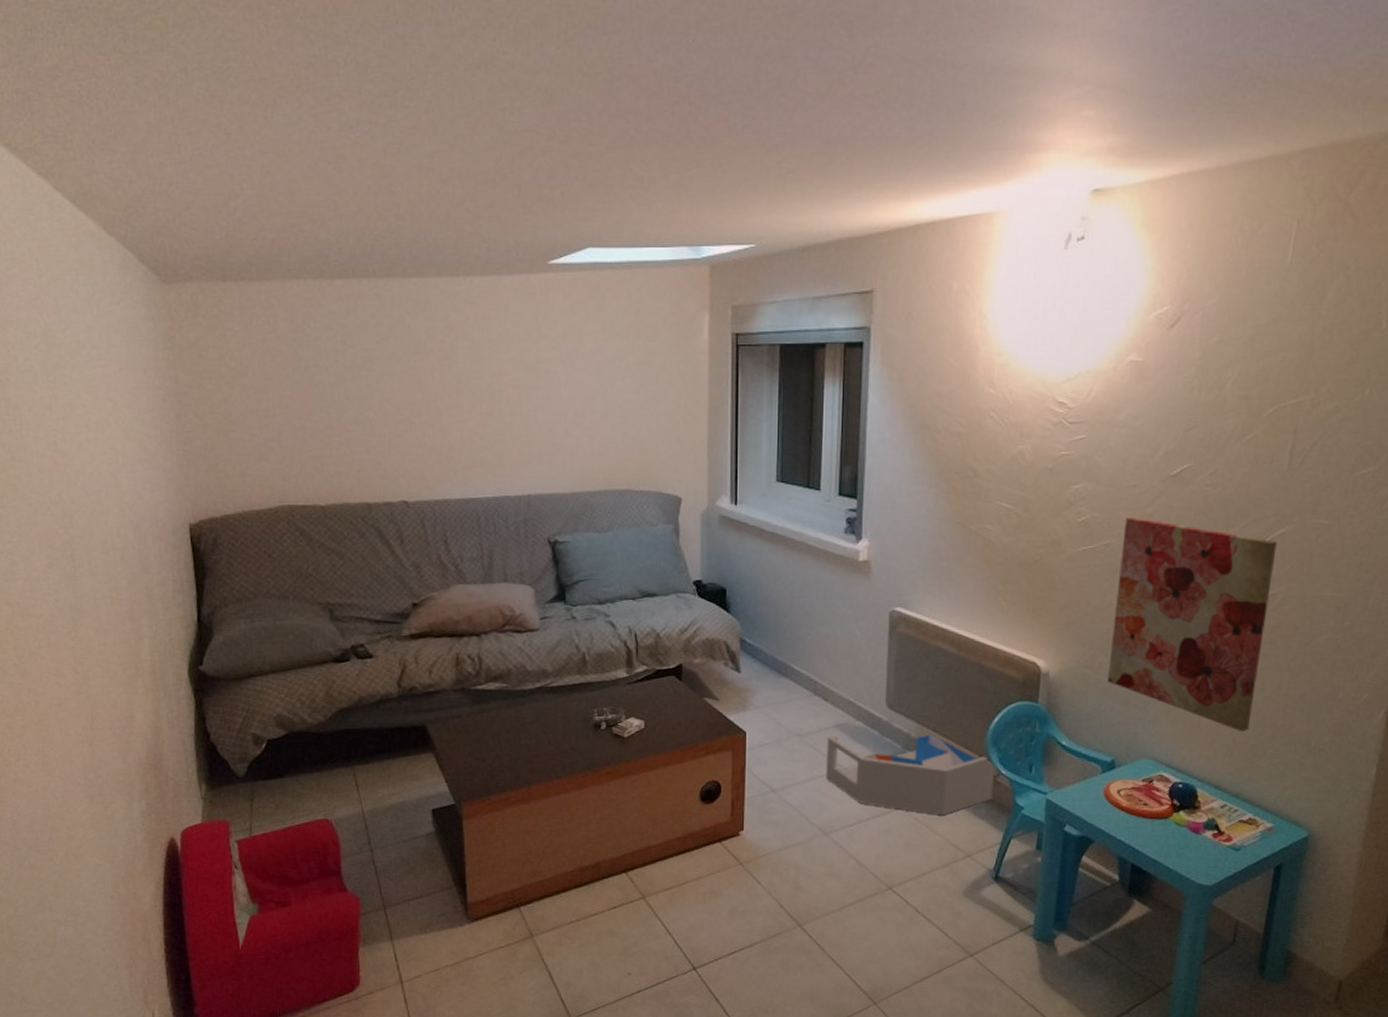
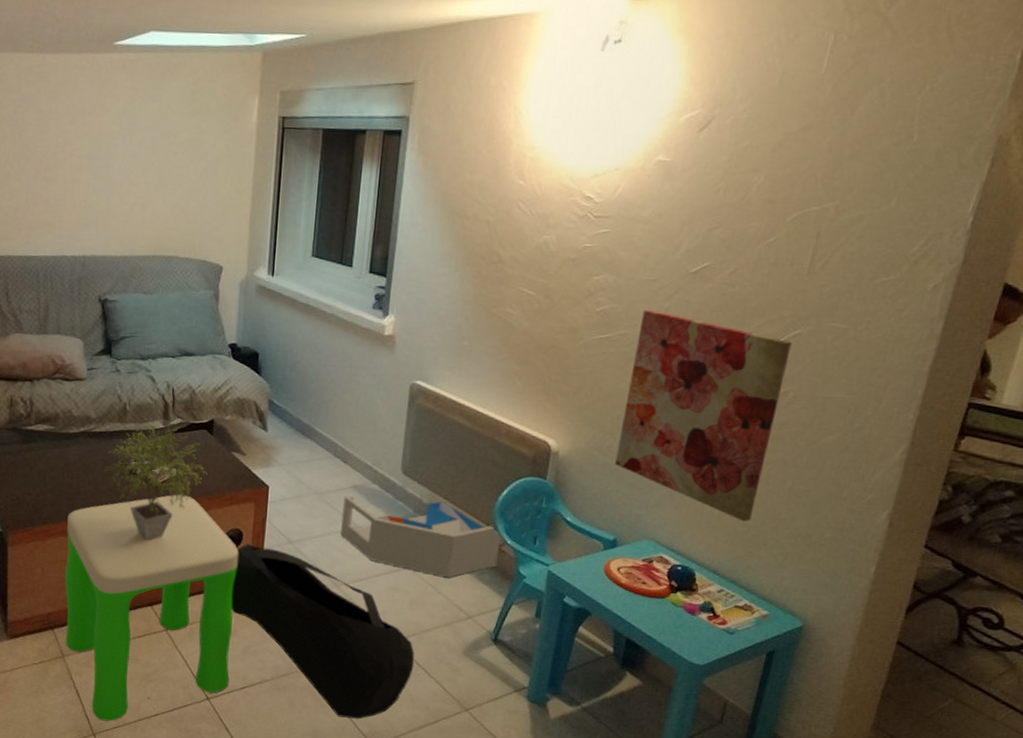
stool: none [528,748,717,1004] -> present [65,494,239,722]
potted plant: none [565,673,679,802] -> present [104,424,208,541]
bag: none [713,796,913,976] -> present [231,544,415,719]

